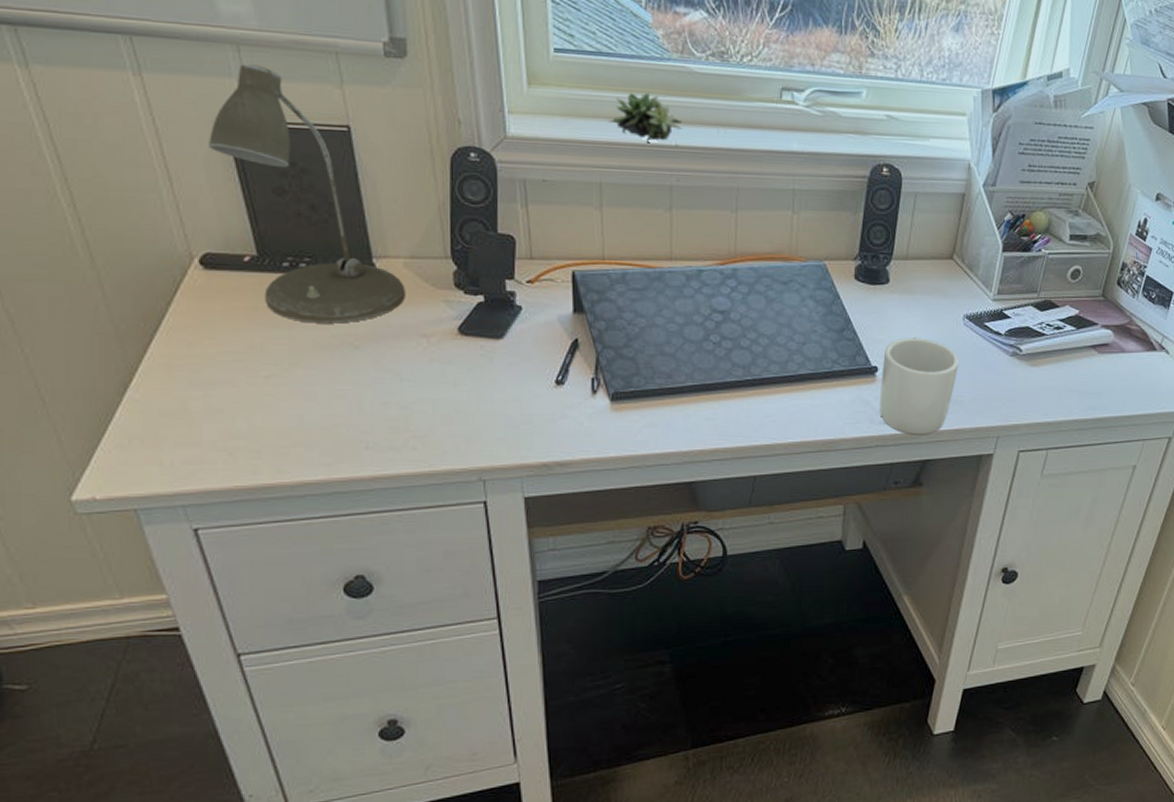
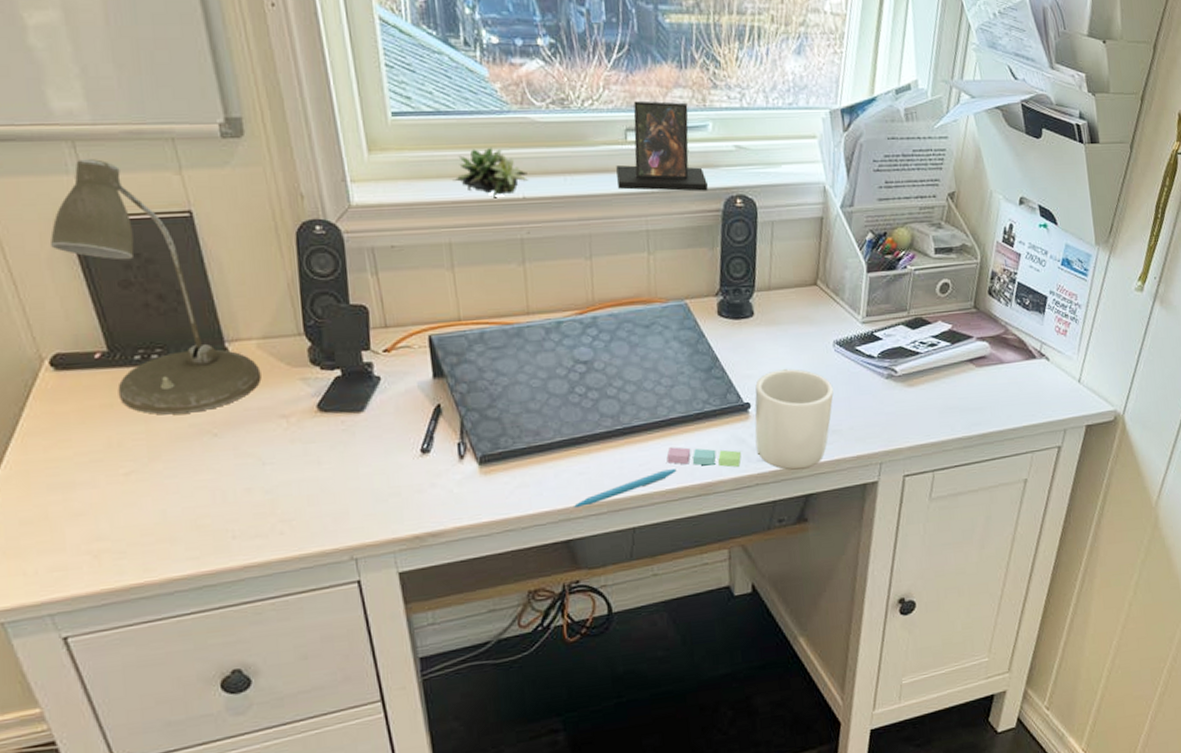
pen: none [698,423,801,451] -> present [573,469,677,508]
photo frame: none [769,61,856,157] -> present [616,101,708,192]
sticky notes: none [792,402,864,427] -> present [666,447,742,468]

